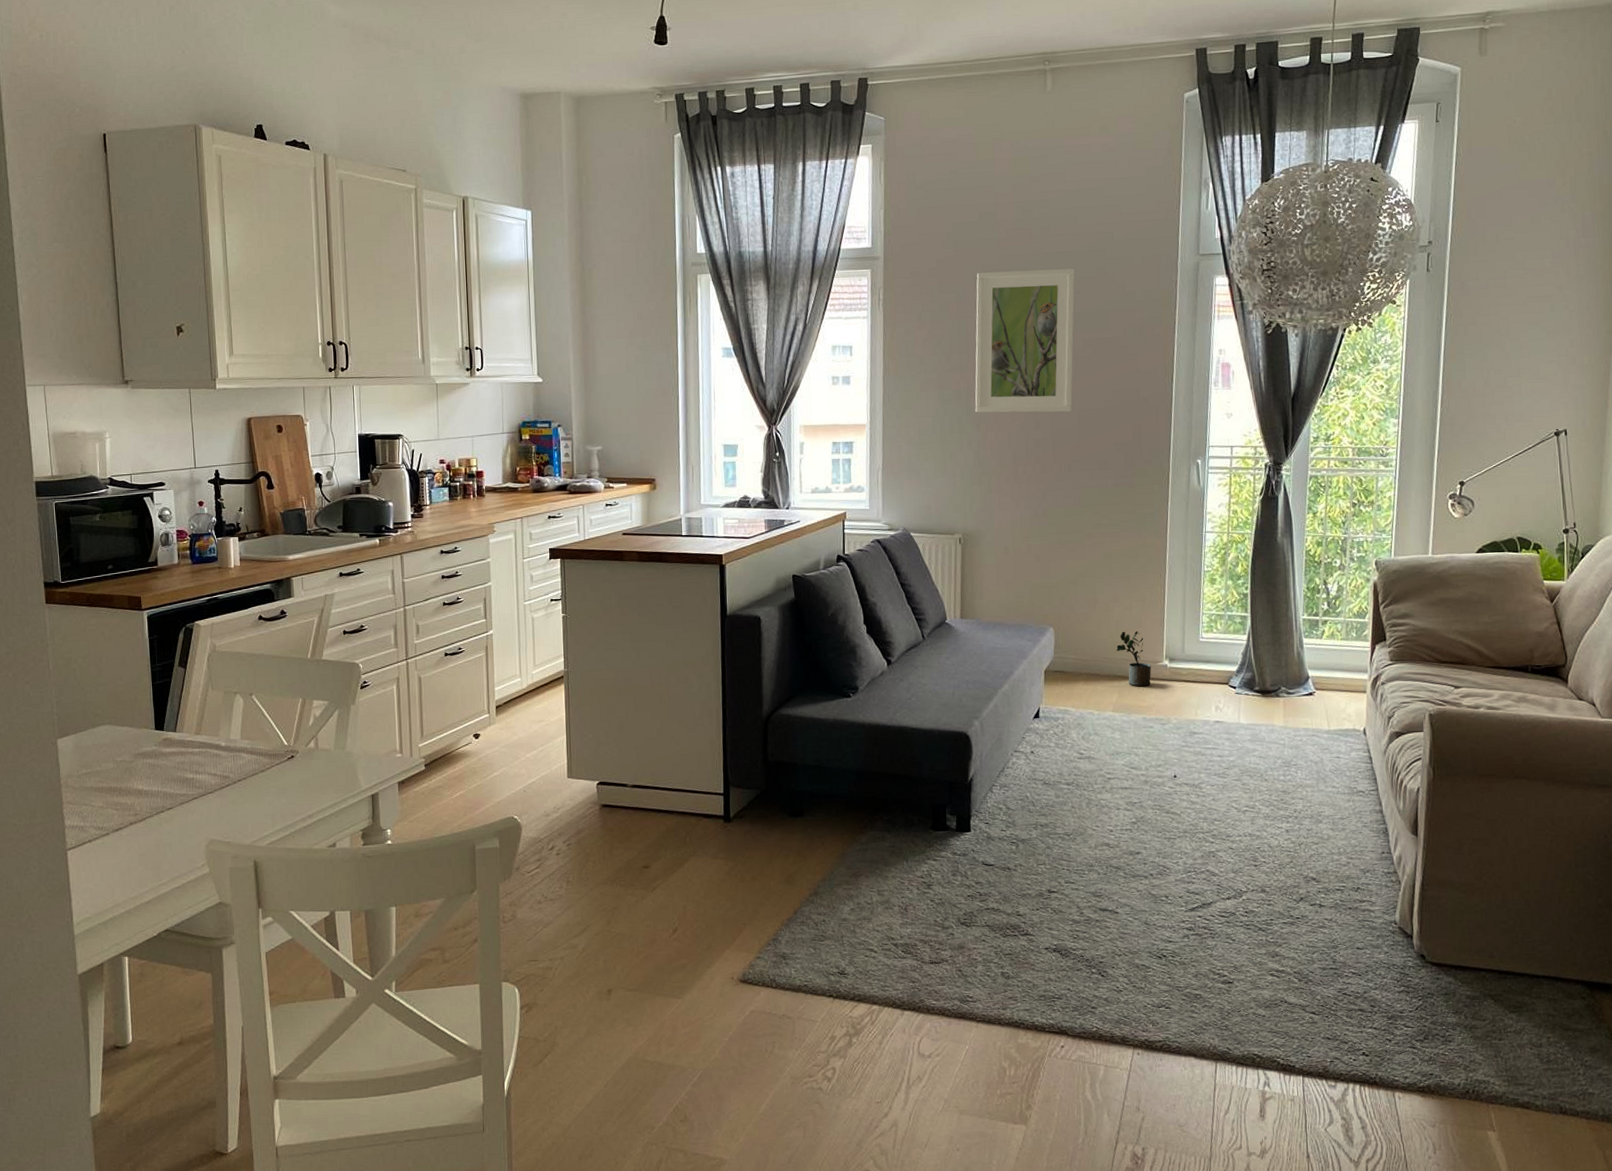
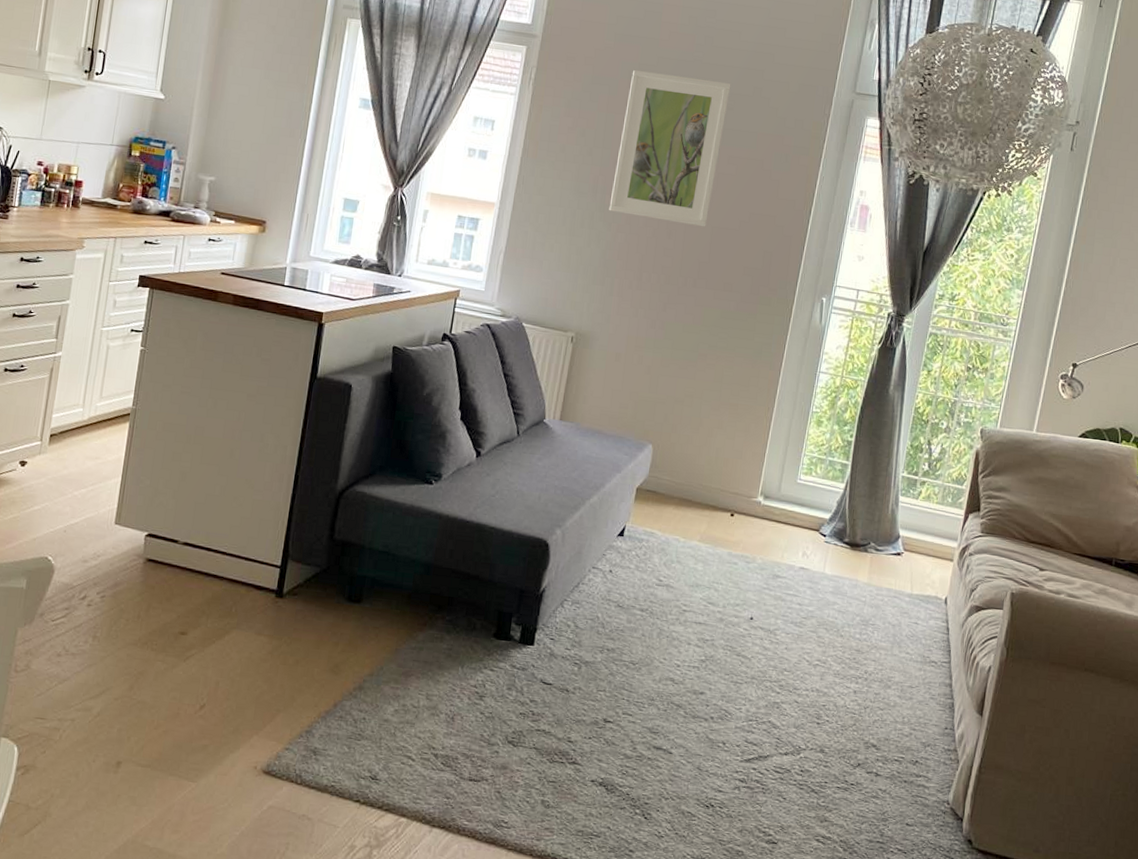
potted plant: present [1116,630,1152,687] -> none [712,460,746,521]

